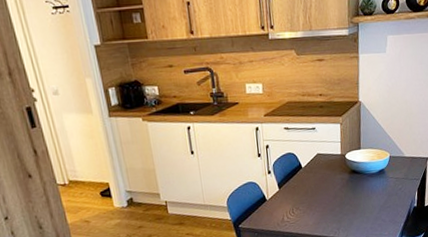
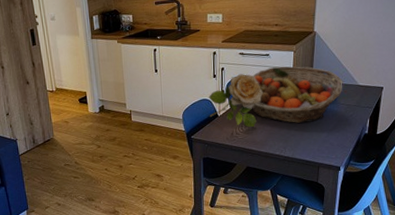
flower: none [255,150,312,211] -> present [209,73,263,128]
fruit basket: none [300,139,391,202] -> present [252,66,343,123]

